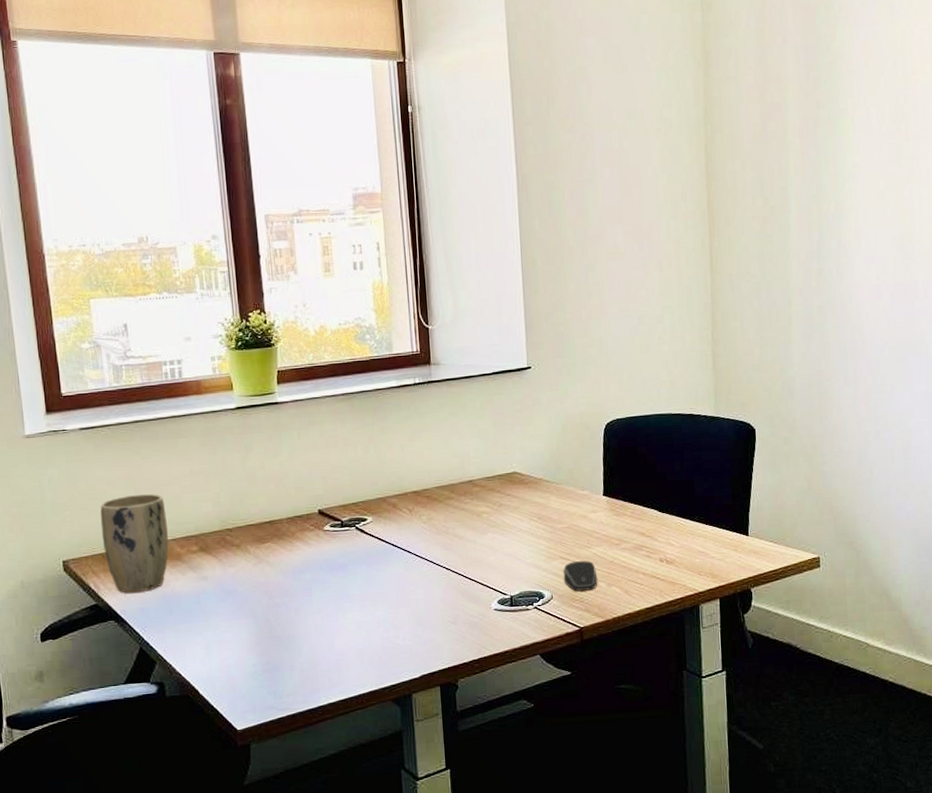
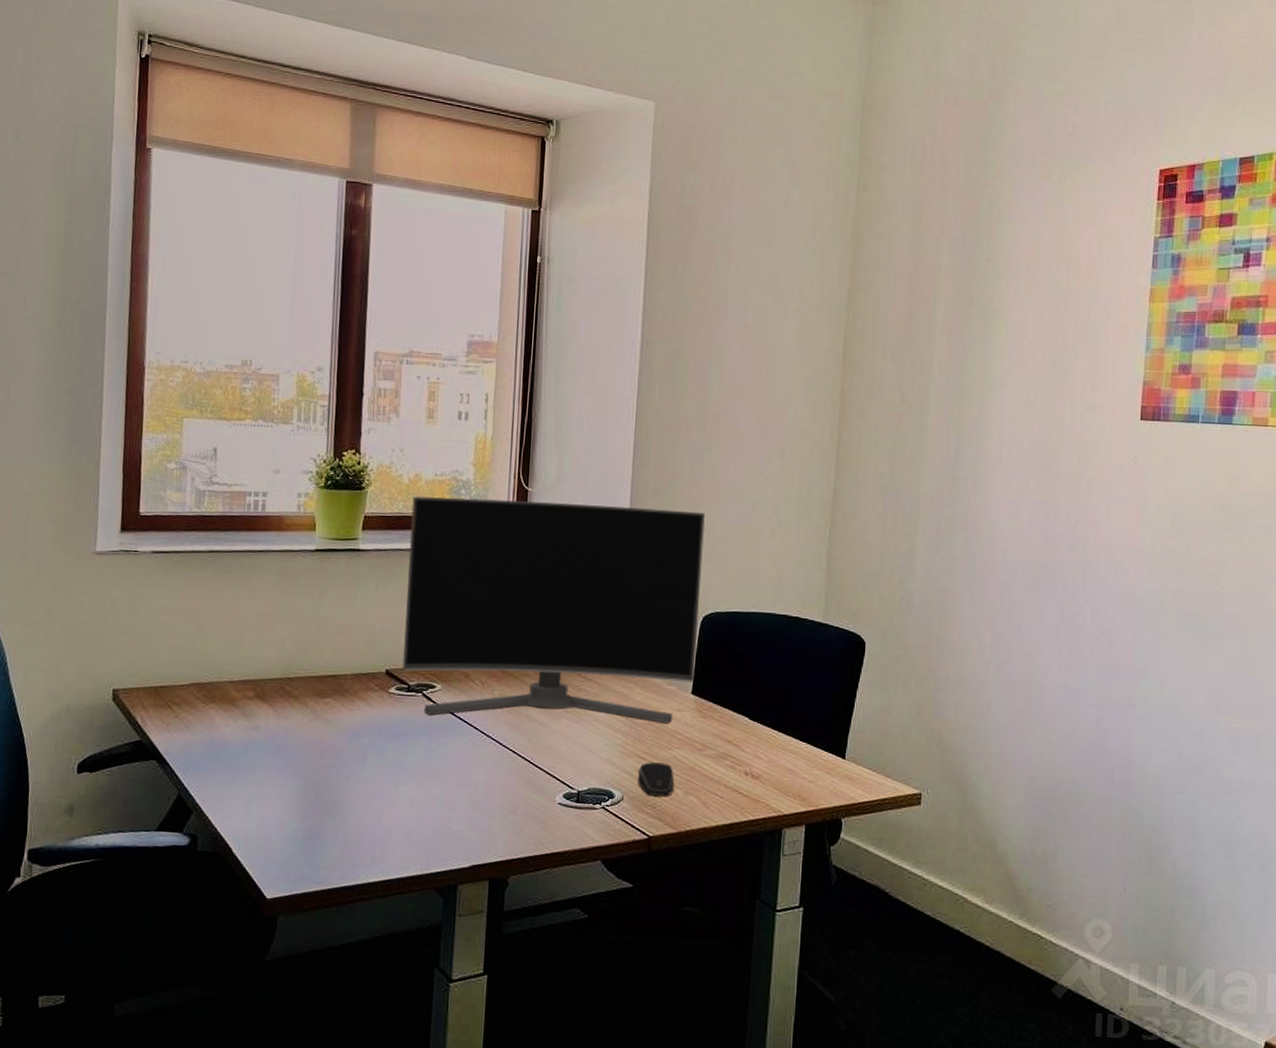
plant pot: present [100,494,169,593] -> none [157,628,227,734]
computer monitor: none [321,329,604,546] -> present [402,496,705,724]

